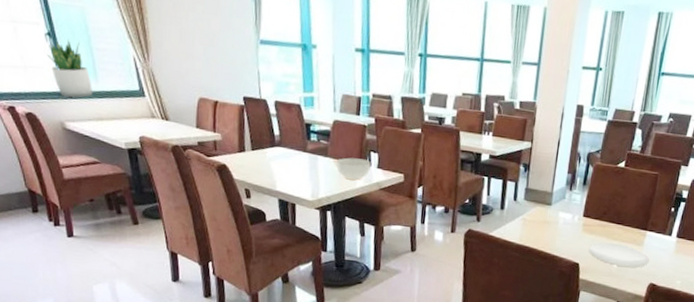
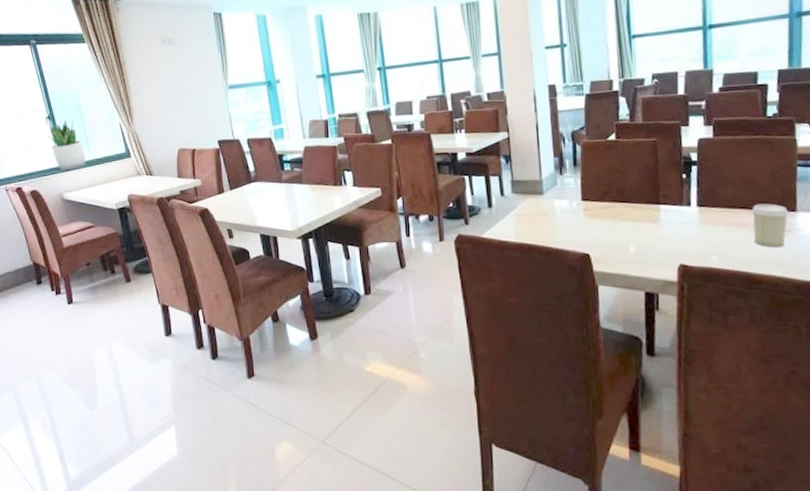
bowl: present [336,157,371,181] -> none [311,179,346,203]
plate: present [588,242,649,268] -> none [596,225,672,250]

